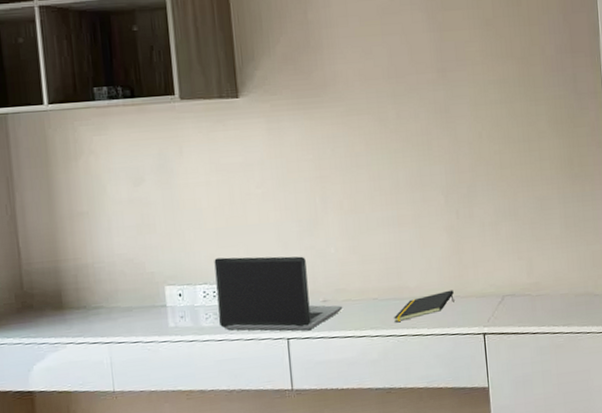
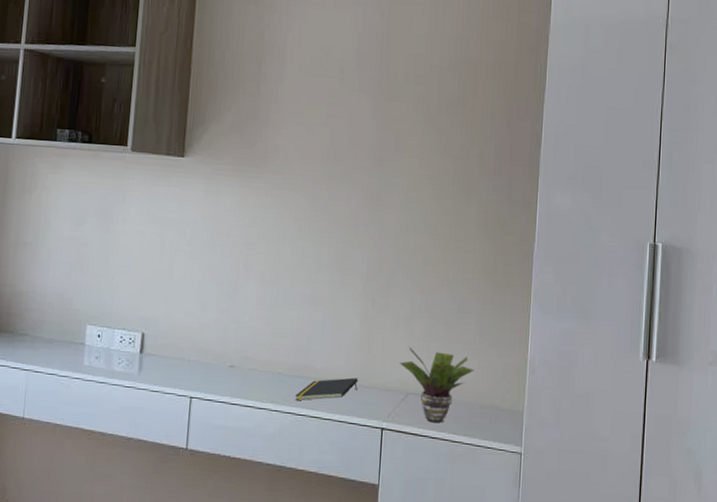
laptop computer: present [214,256,343,331] -> none [129,306,248,393]
potted plant: none [491,250,565,320] -> present [398,346,474,423]

